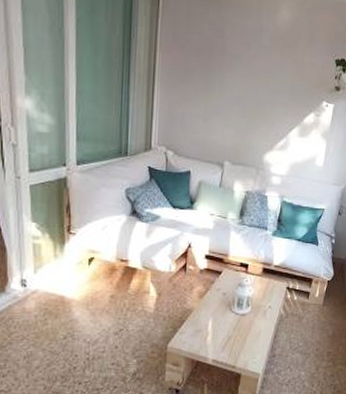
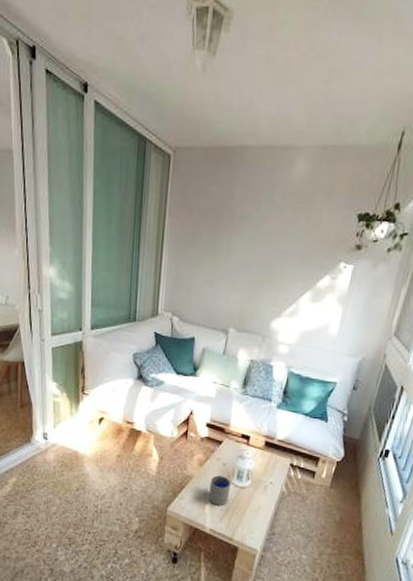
cup: none [210,305,232,336] -> present [208,475,231,506]

